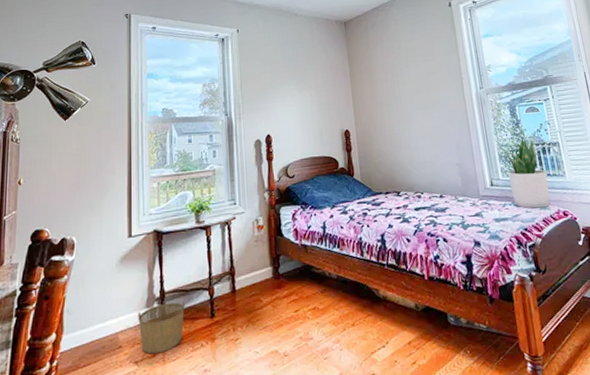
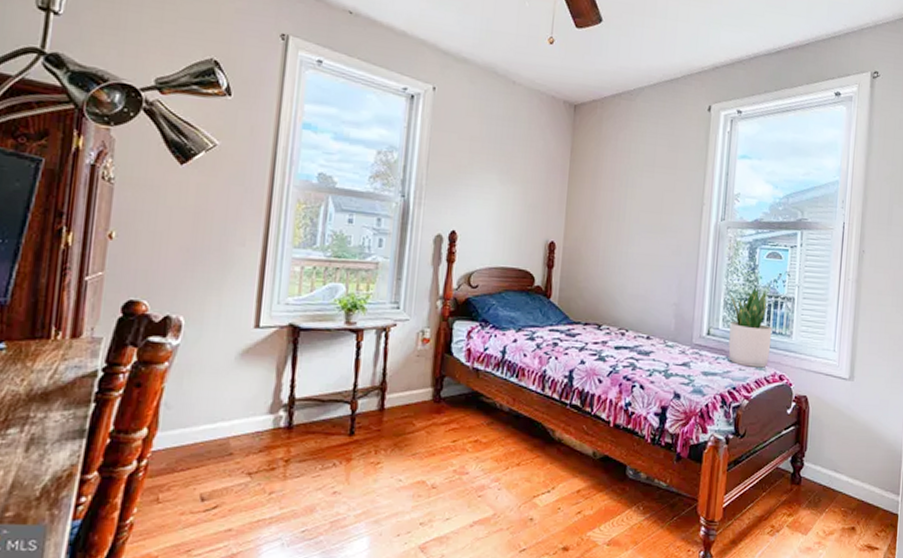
basket: present [138,302,185,354] -> none [257,412,318,467]

